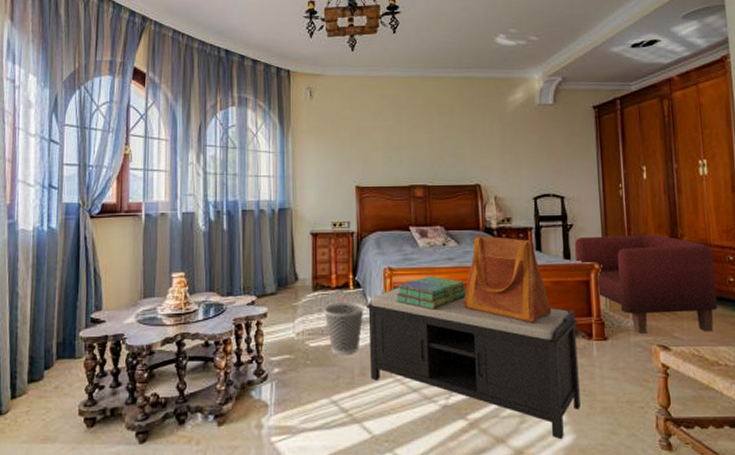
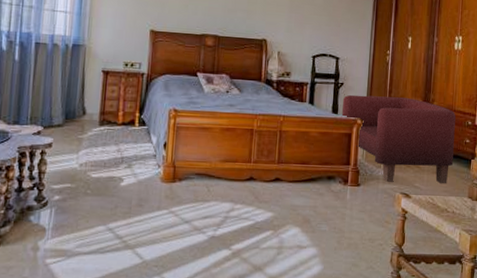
wastebasket: present [324,301,365,354] -> none [108,137,148,186]
bench: present [367,285,581,440] -> none [147,126,338,270]
stack of books: present [396,275,467,310] -> none [178,119,244,150]
tote bag: present [463,235,552,324] -> none [239,86,316,168]

